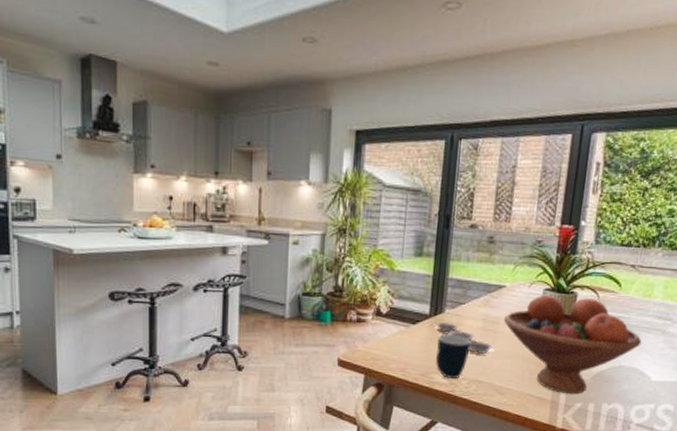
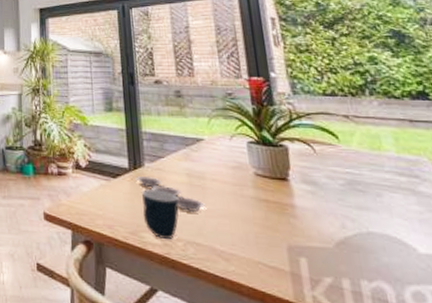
fruit bowl: present [504,294,642,395] -> none [210,147,388,266]

